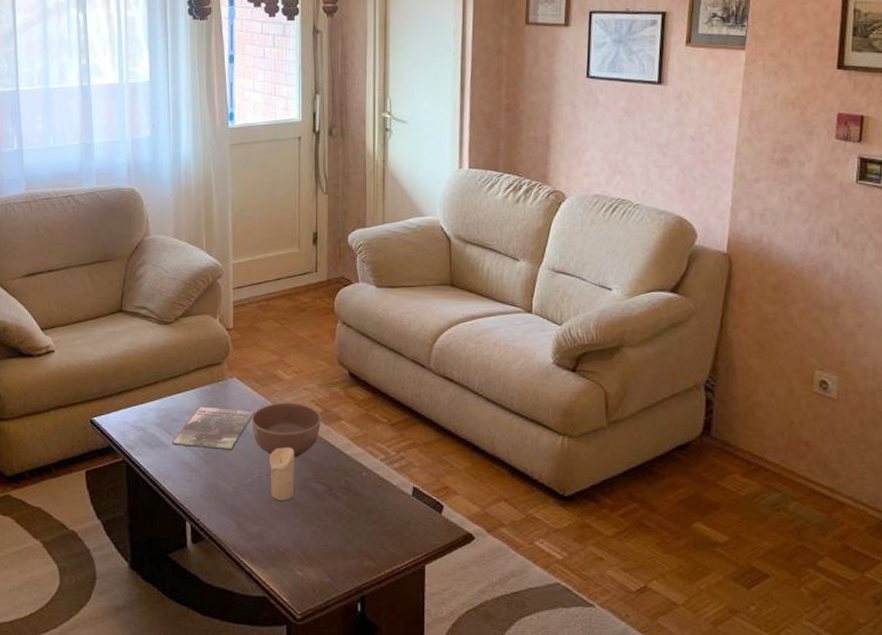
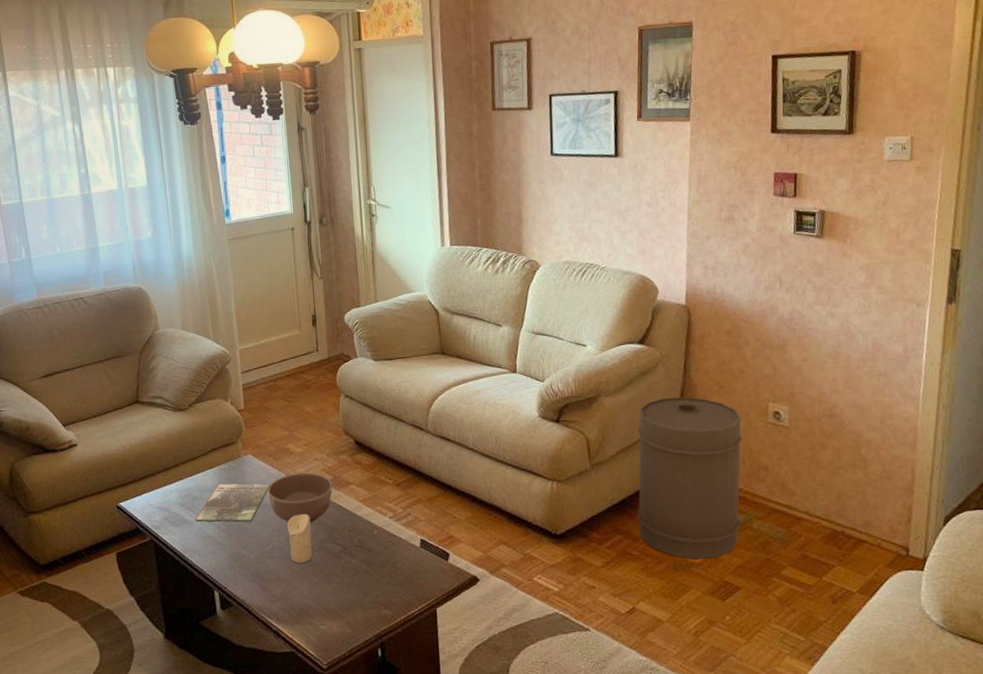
basket: none [657,355,782,540] -> present [637,397,743,560]

